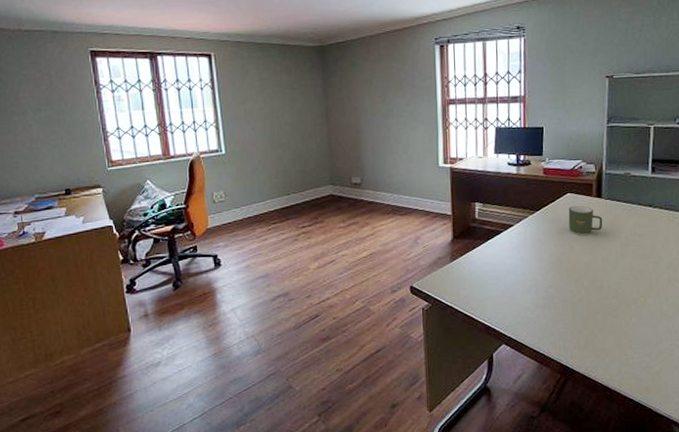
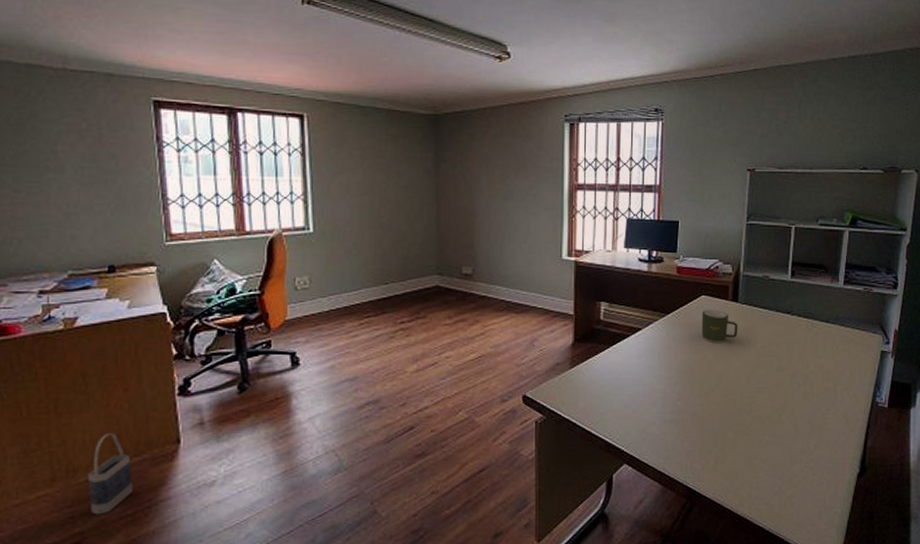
bag: none [62,323,98,390] -> present [88,432,134,515]

